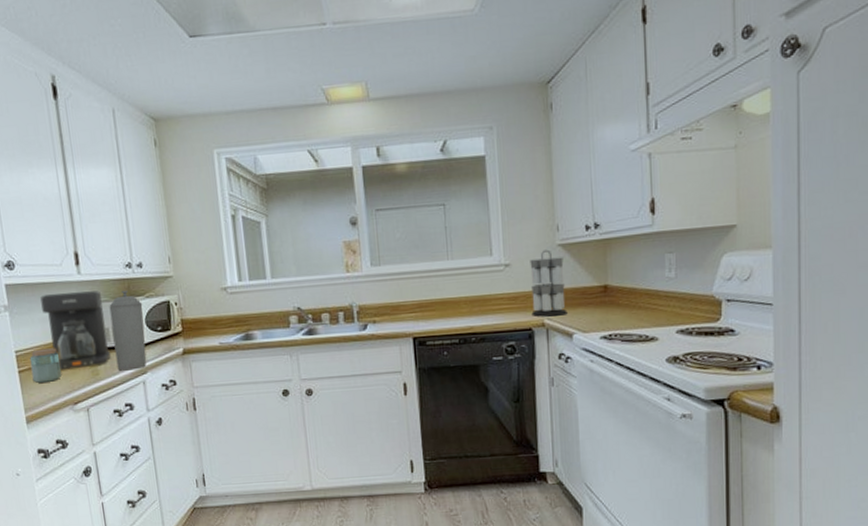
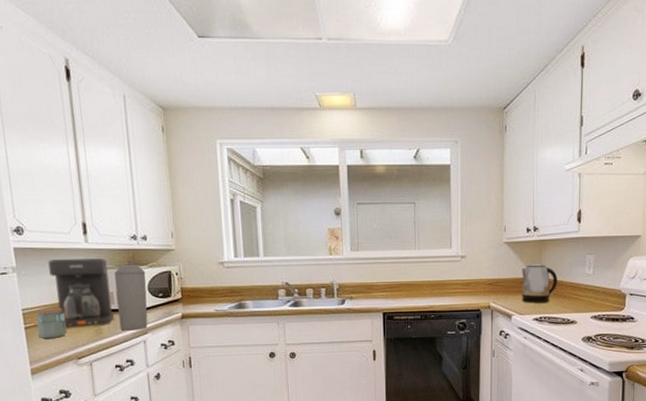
spice rack: present [530,249,568,317] -> none [480,246,509,301]
kettle: none [582,268,629,319] -> present [521,263,558,304]

